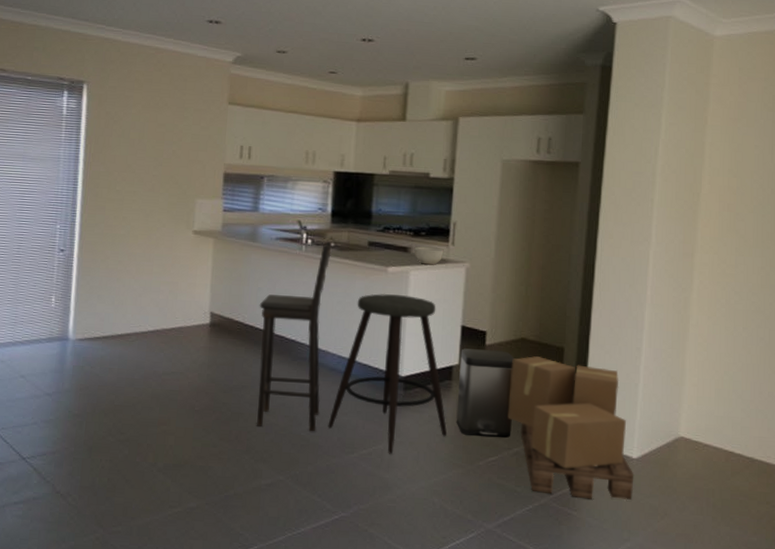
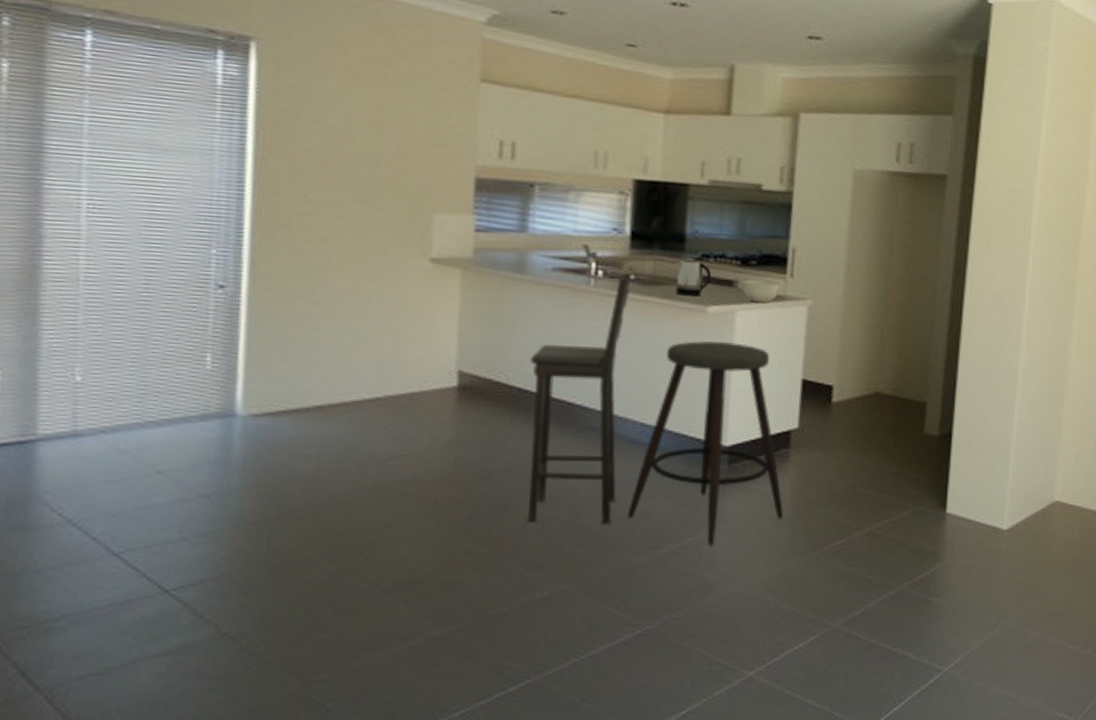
kettle: none [364,230,392,260] -> present [675,258,712,298]
pedal bin: present [456,348,516,439] -> none [795,408,869,517]
cardboard boxes: present [508,356,634,501] -> none [858,414,1004,582]

